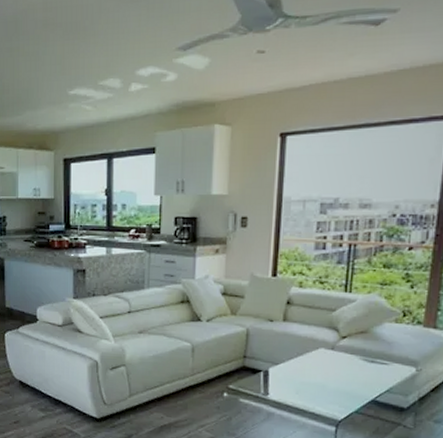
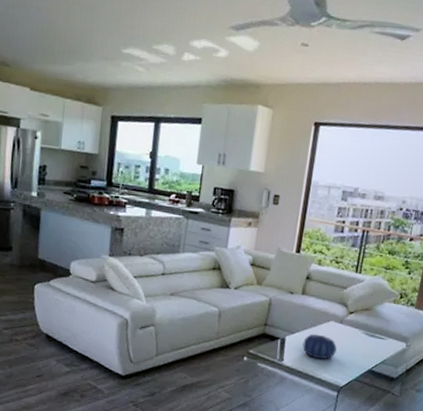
decorative bowl: none [289,363,330,392] -> present [302,333,337,360]

